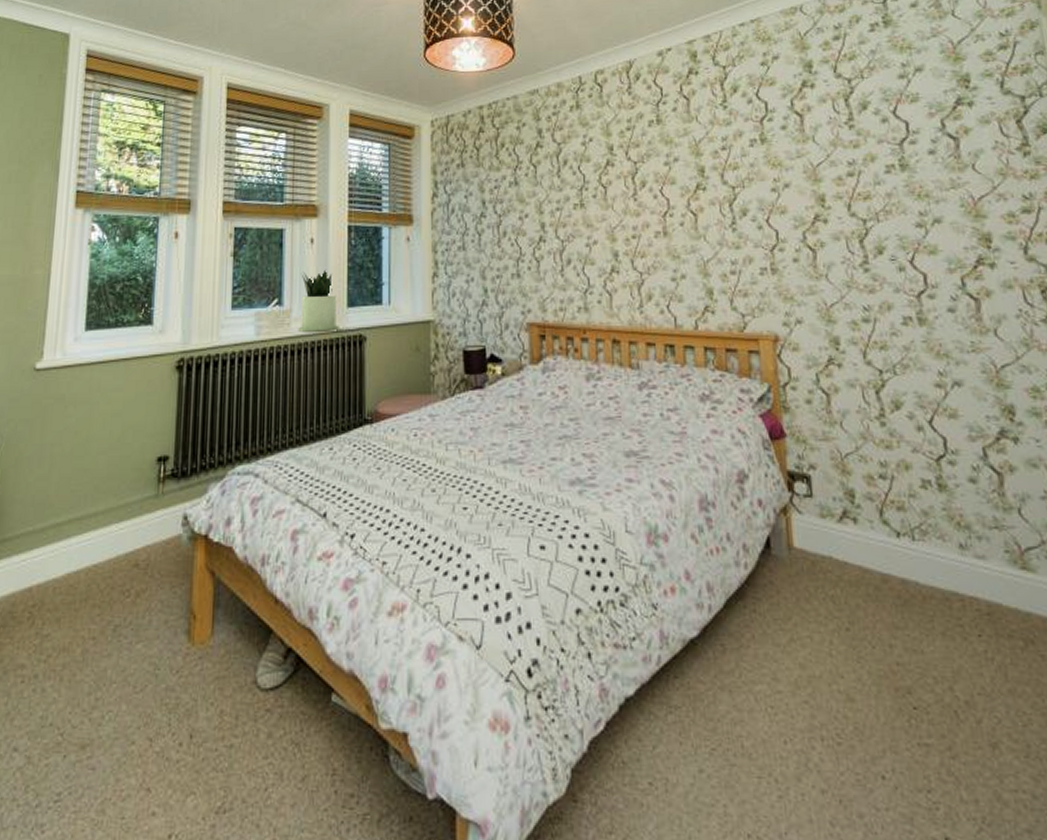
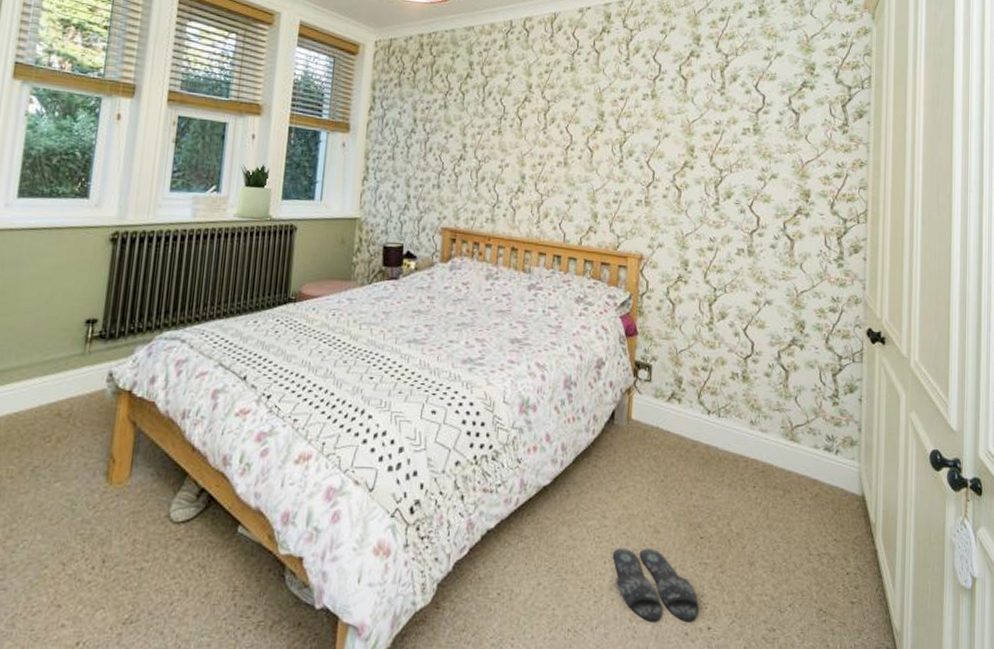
slippers: none [795,721,928,830] -> present [613,547,699,623]

